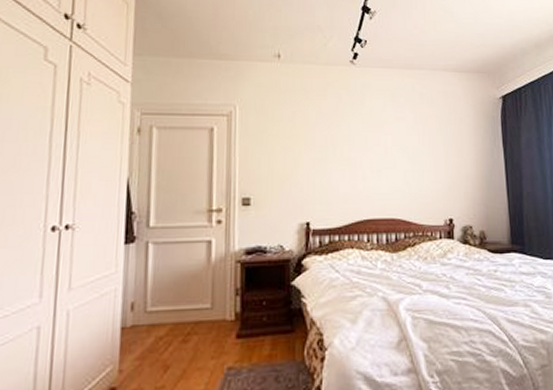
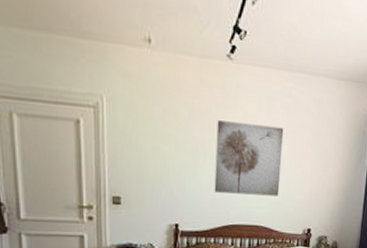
wall art: none [344,118,414,187] -> present [214,120,284,196]

